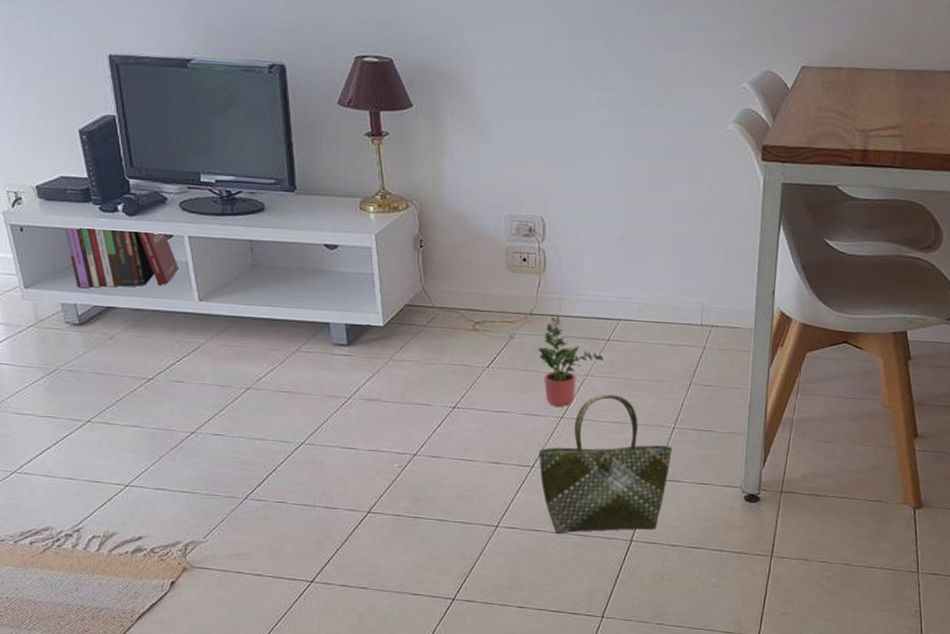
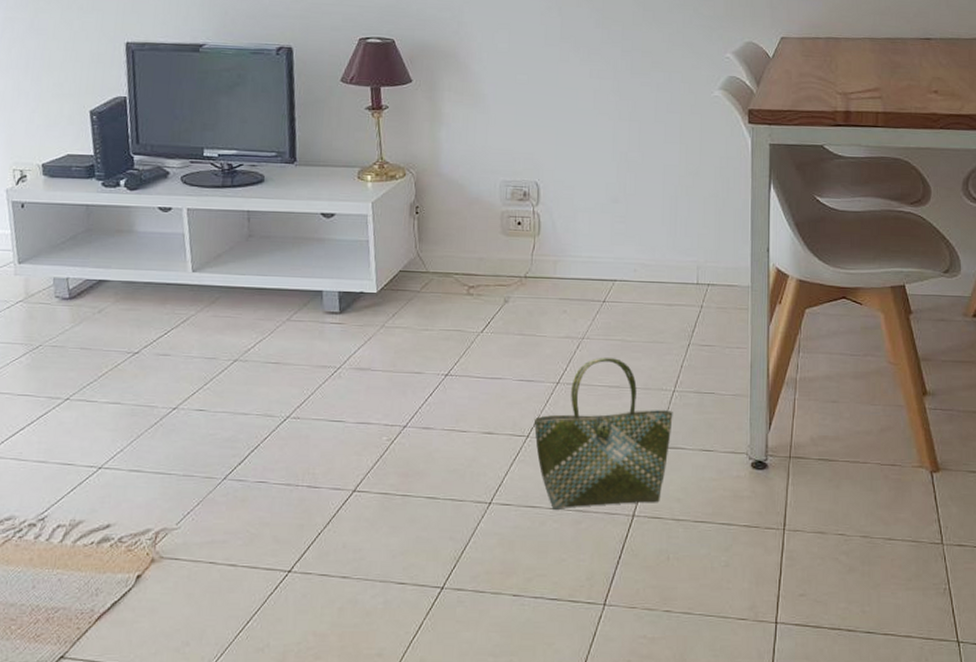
books: present [64,228,179,289] -> none [64,203,175,262]
potted plant: present [538,315,604,407] -> none [533,278,601,371]

